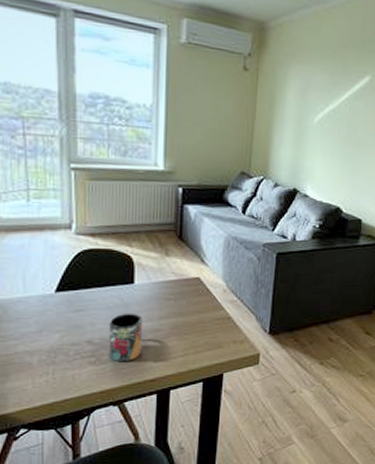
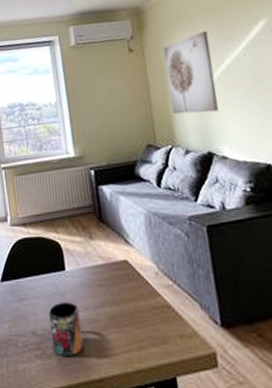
wall art: none [272,70,321,152] -> present [163,30,219,115]

